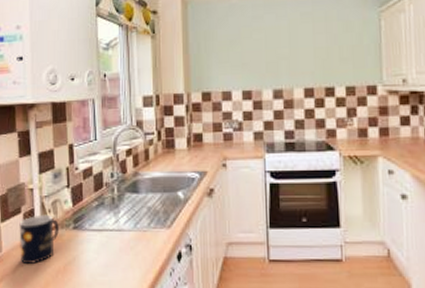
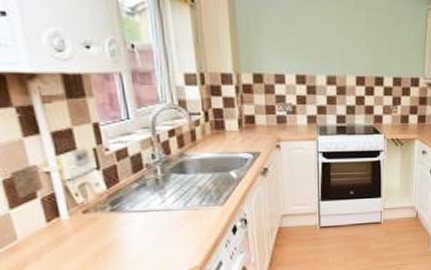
mug: present [19,214,59,264] -> none [36,198,93,249]

